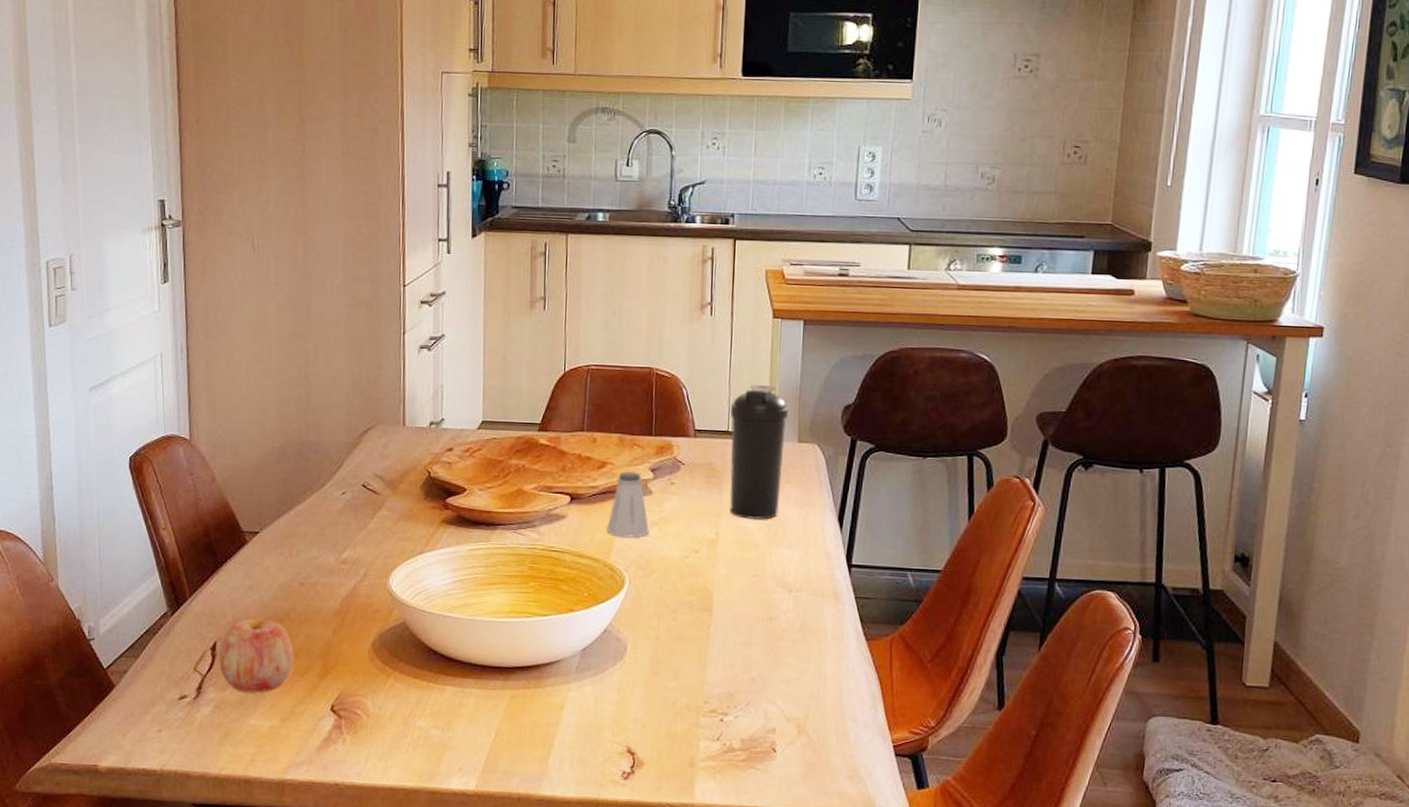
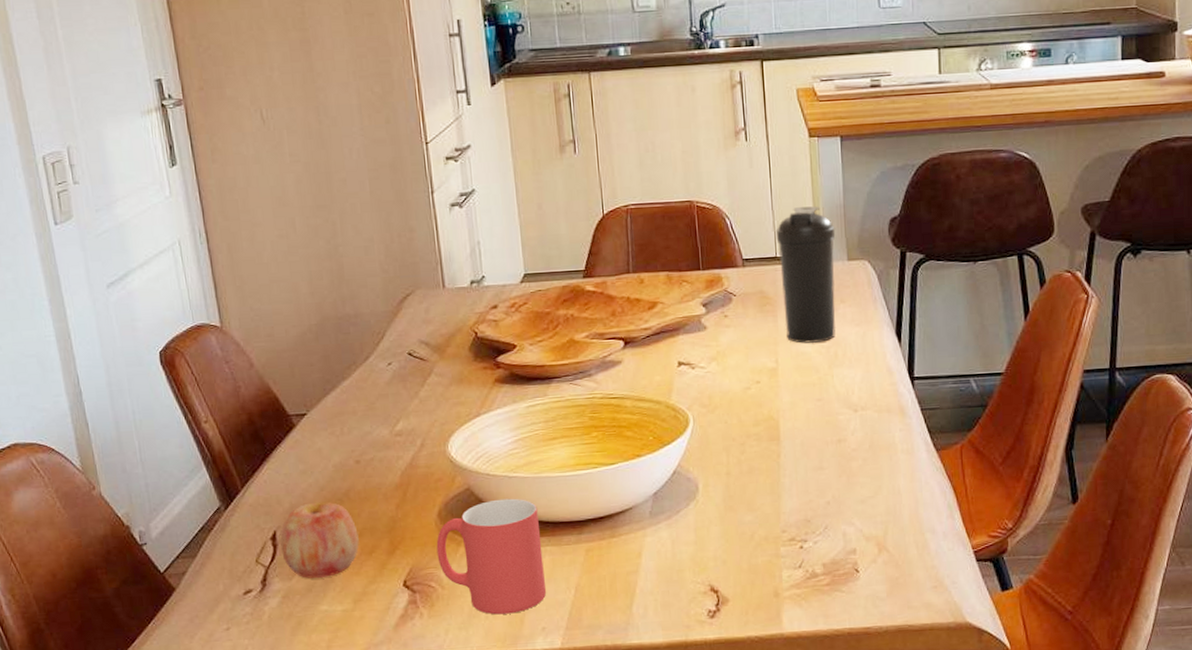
mug: none [366,636,468,751] -> present [436,498,547,615]
saltshaker: present [607,471,650,538] -> none [664,308,708,376]

